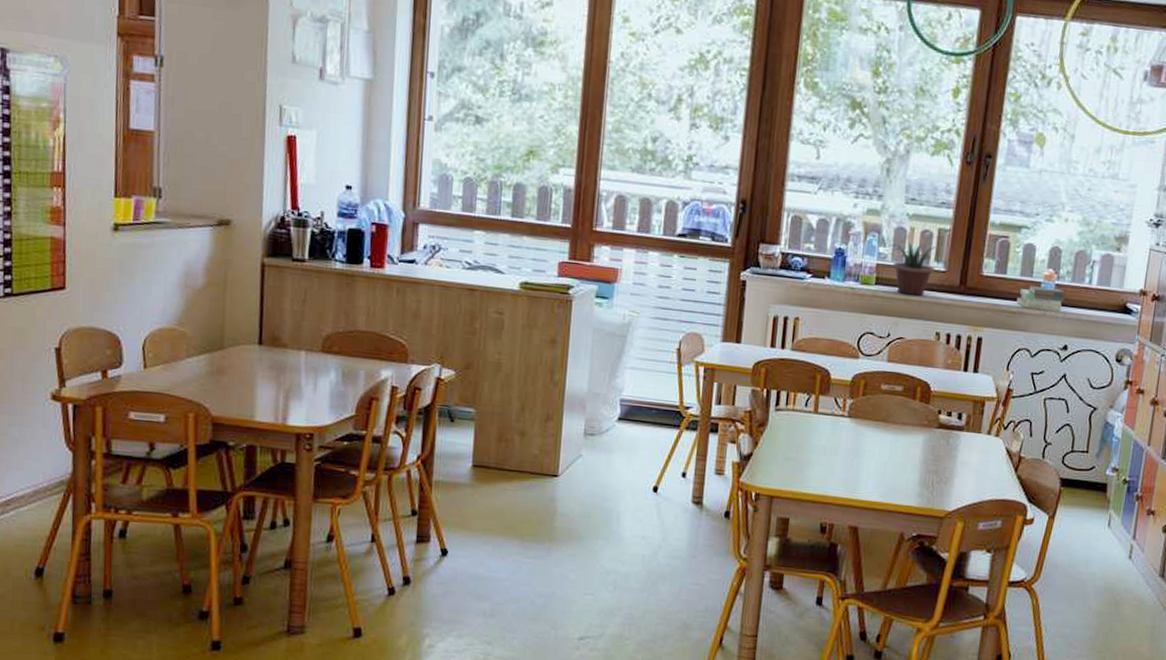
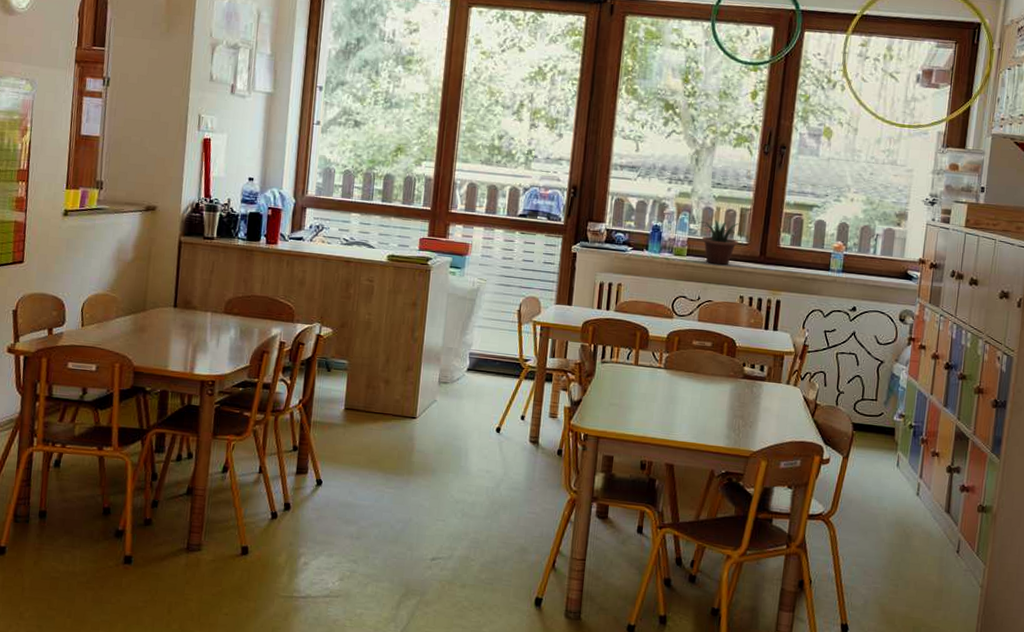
books: present [1016,286,1065,310] -> none [809,256,853,277]

